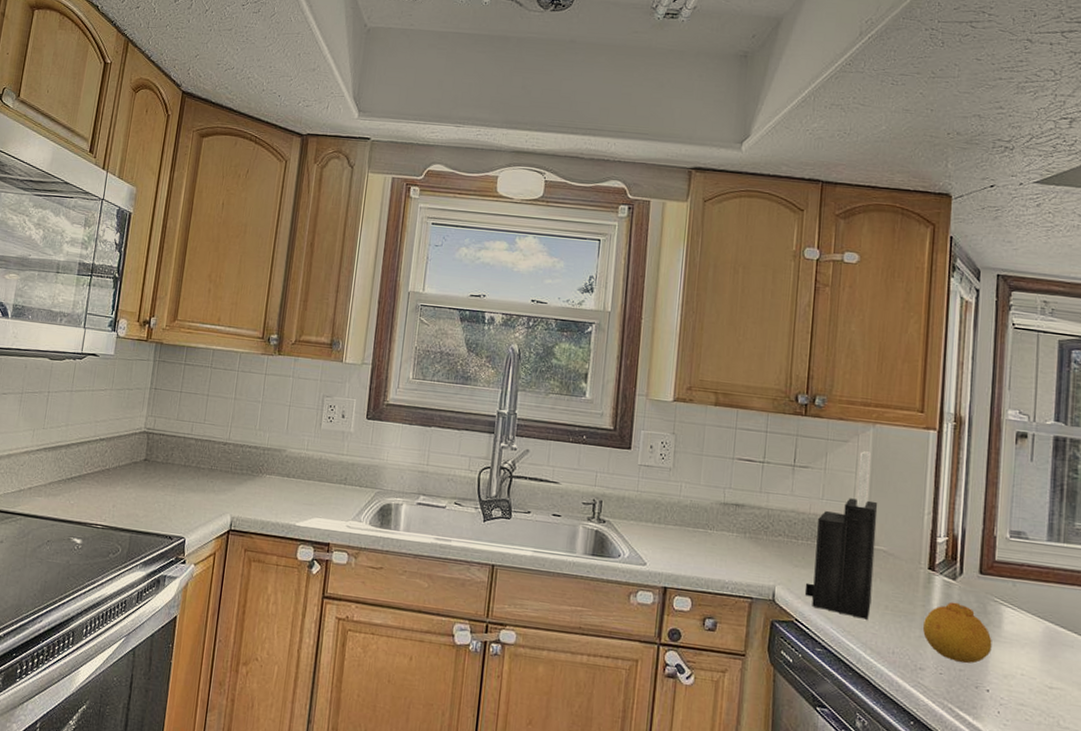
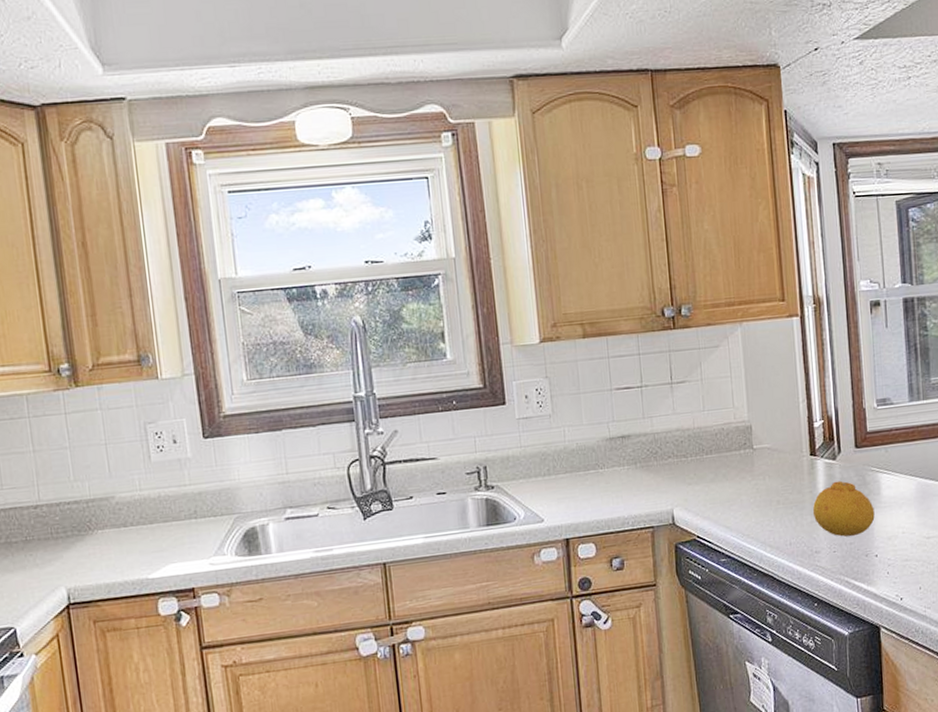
knife block: present [804,451,878,620] -> none [701,352,764,520]

